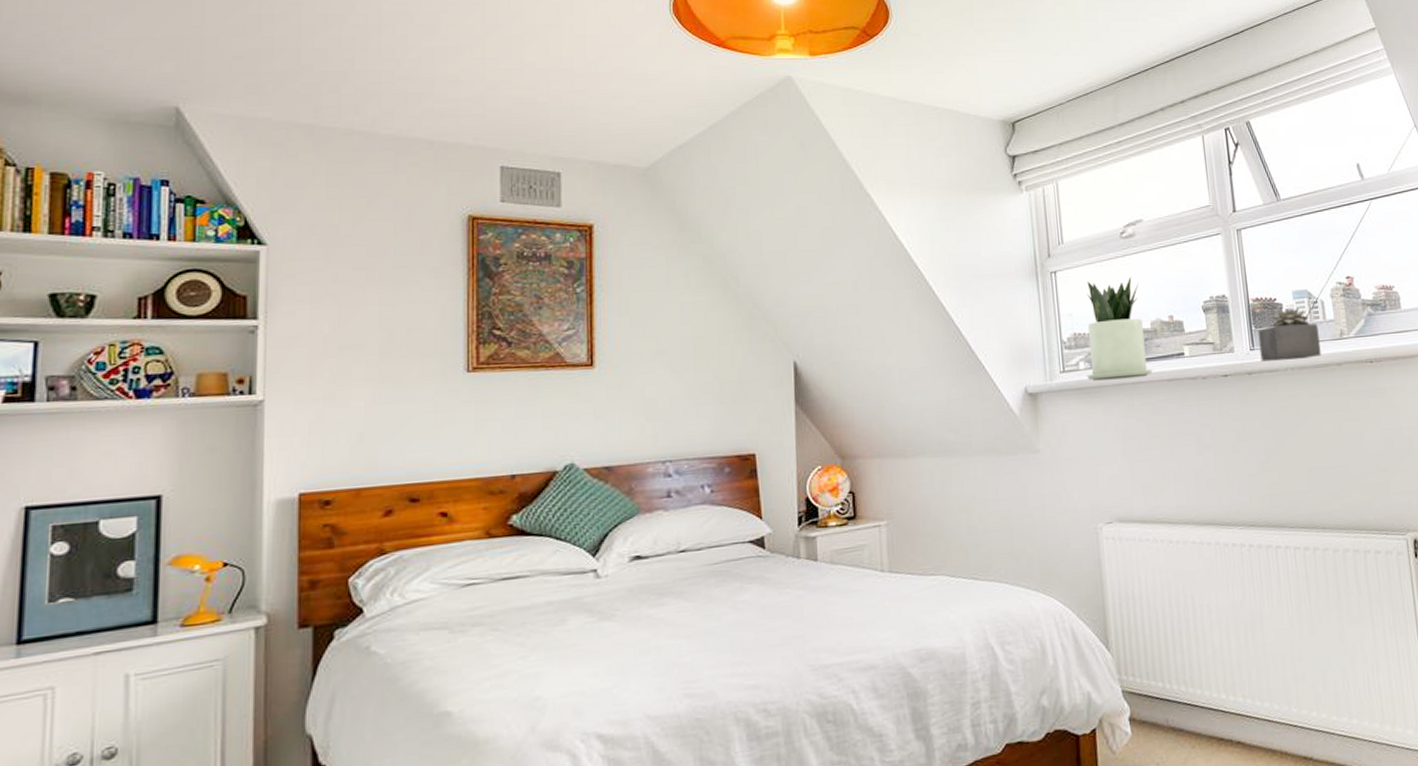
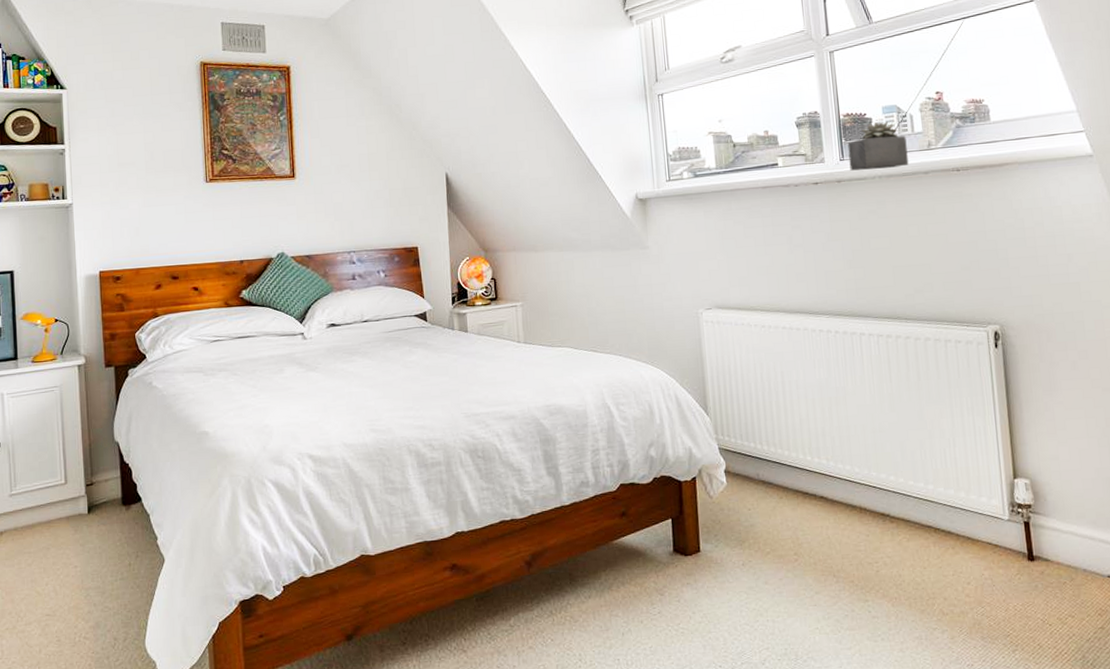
planter: present [1086,277,1154,381] -> none [689,97,750,188]

